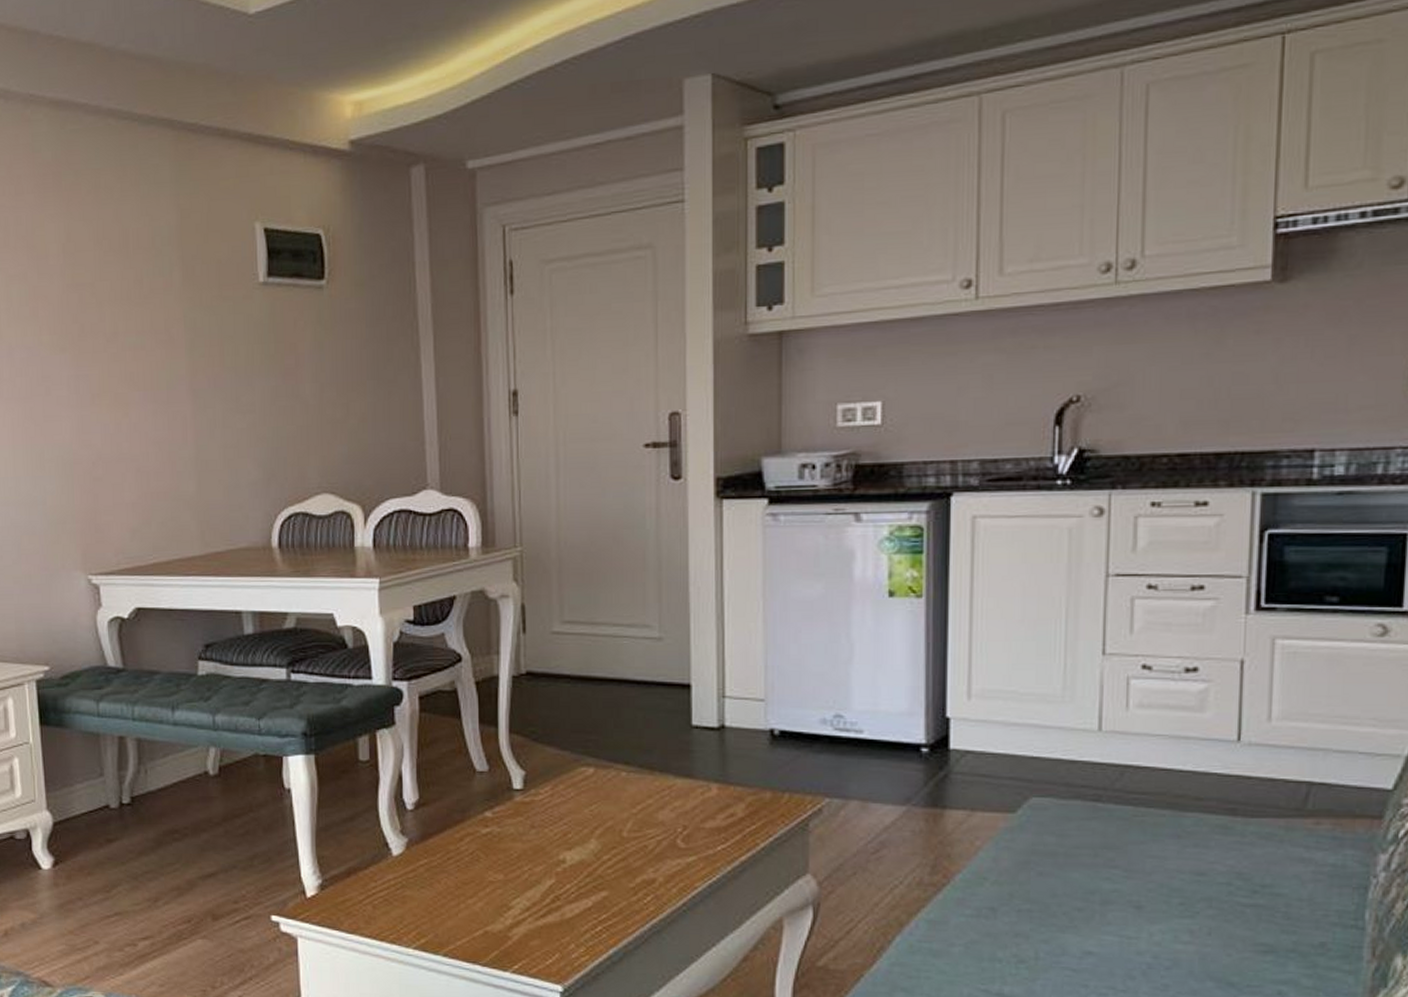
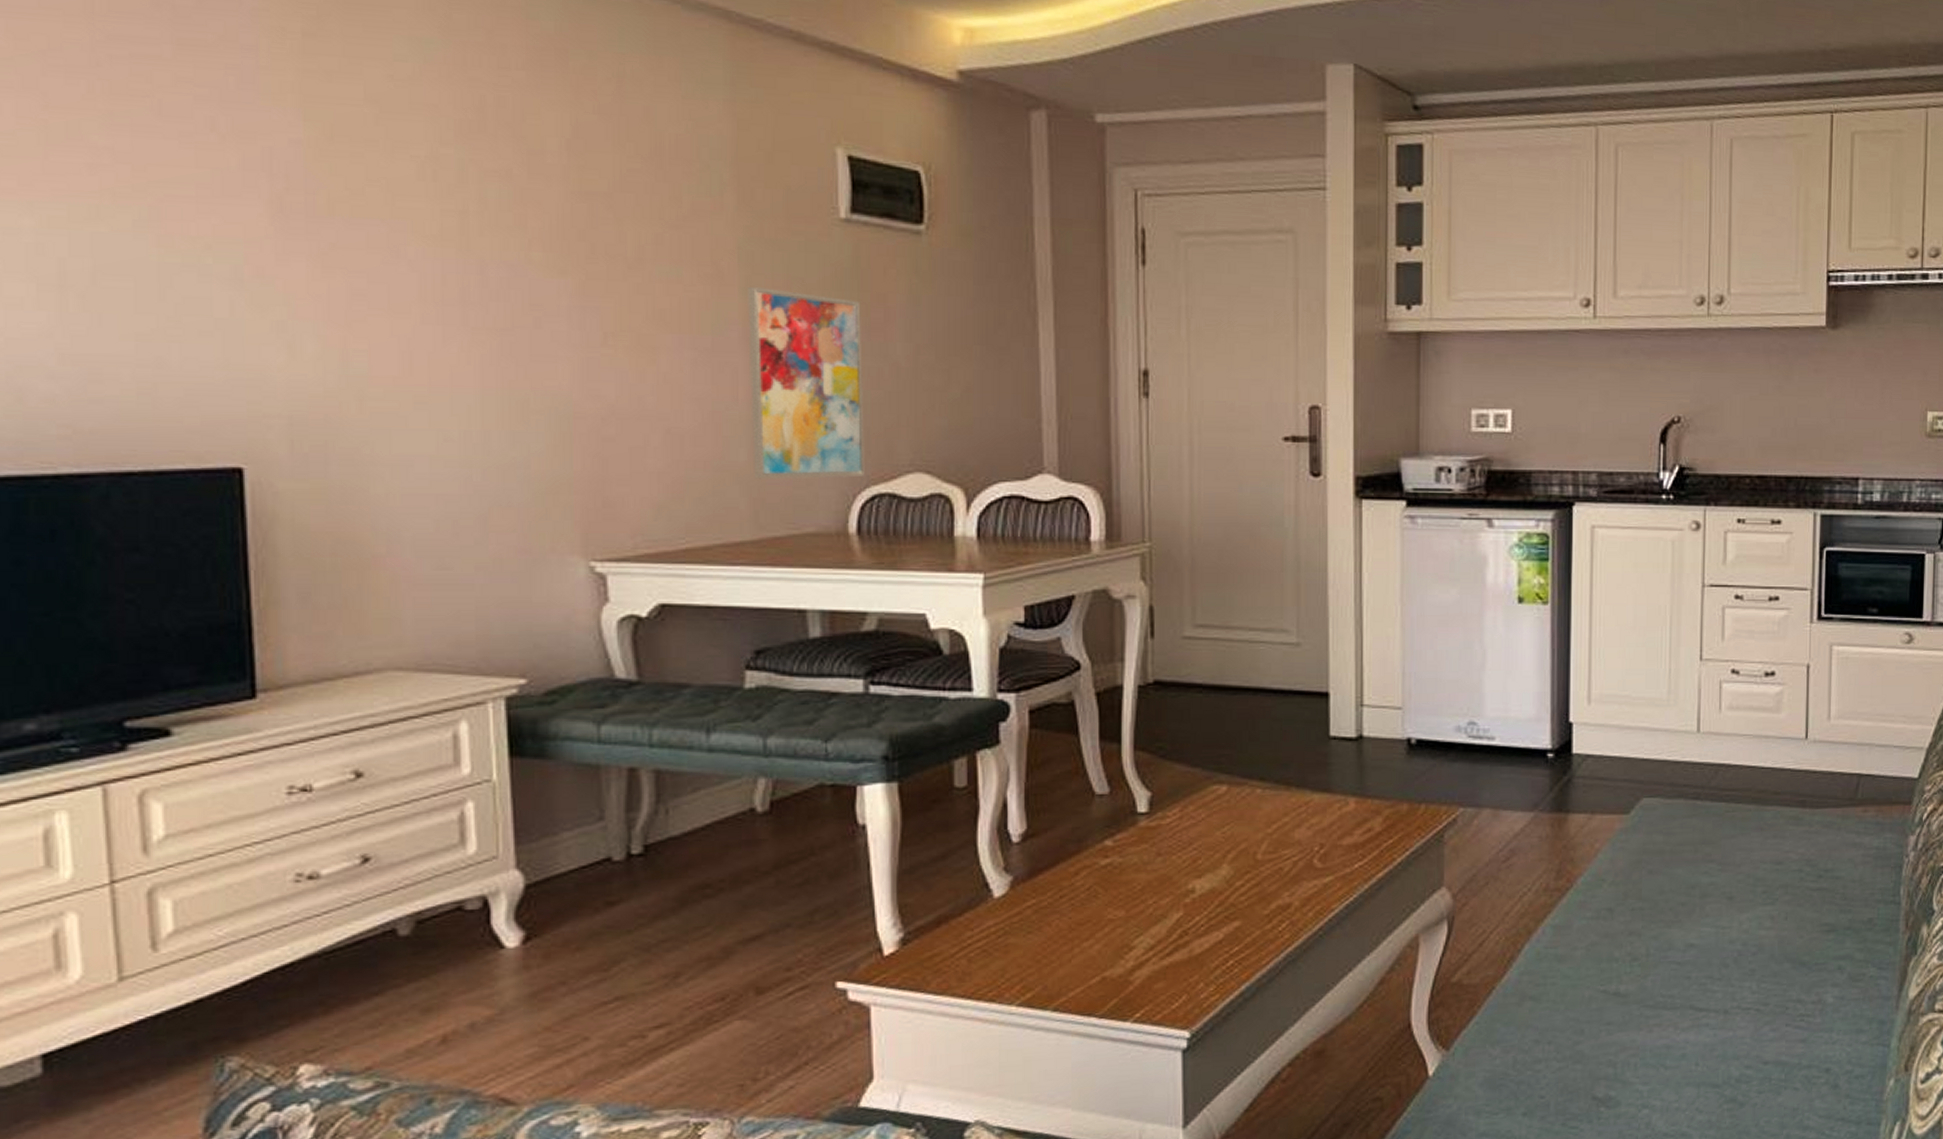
wall art: none [192,346,283,505] -> present [748,286,865,480]

